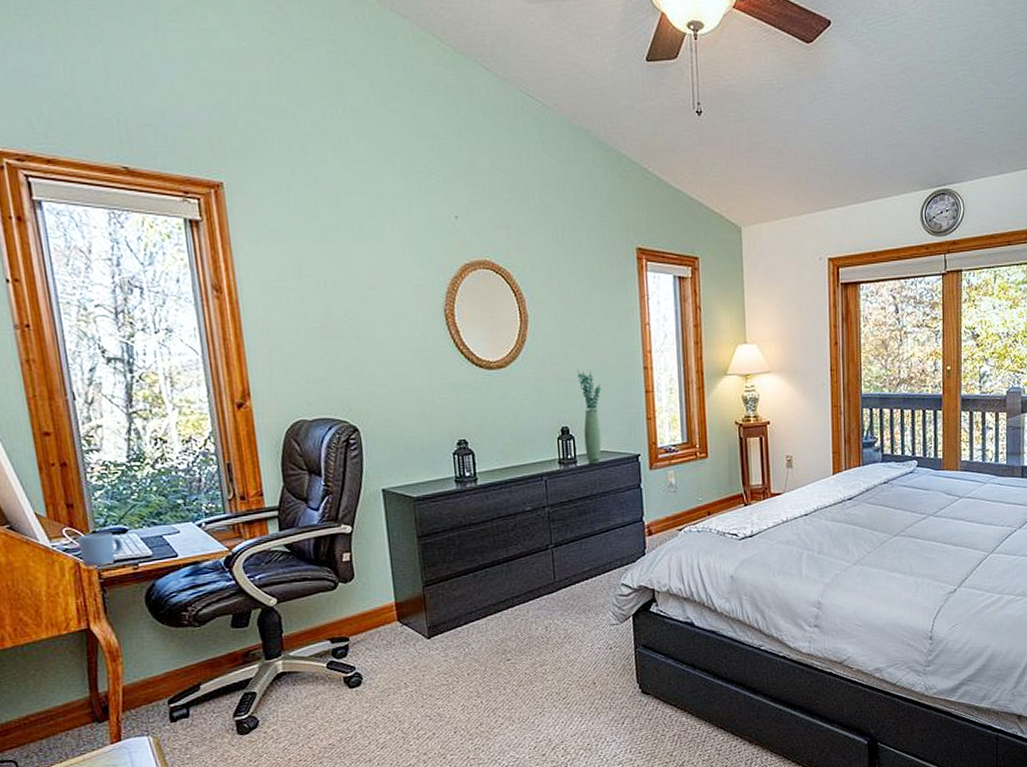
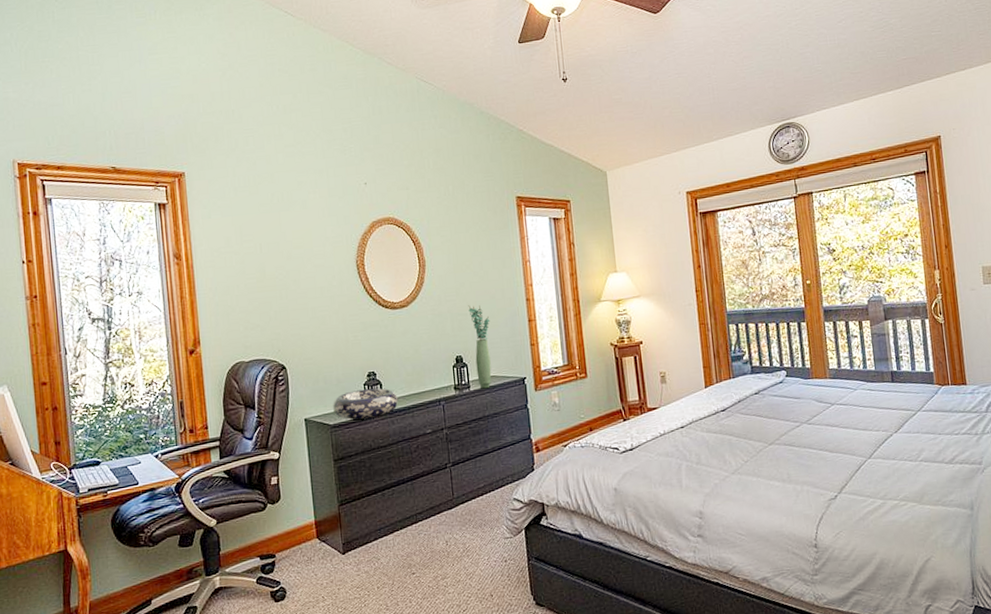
mug: present [77,531,124,568] -> none [61,464,96,496]
decorative bowl: none [415,458,494,493] -> present [332,388,399,420]

